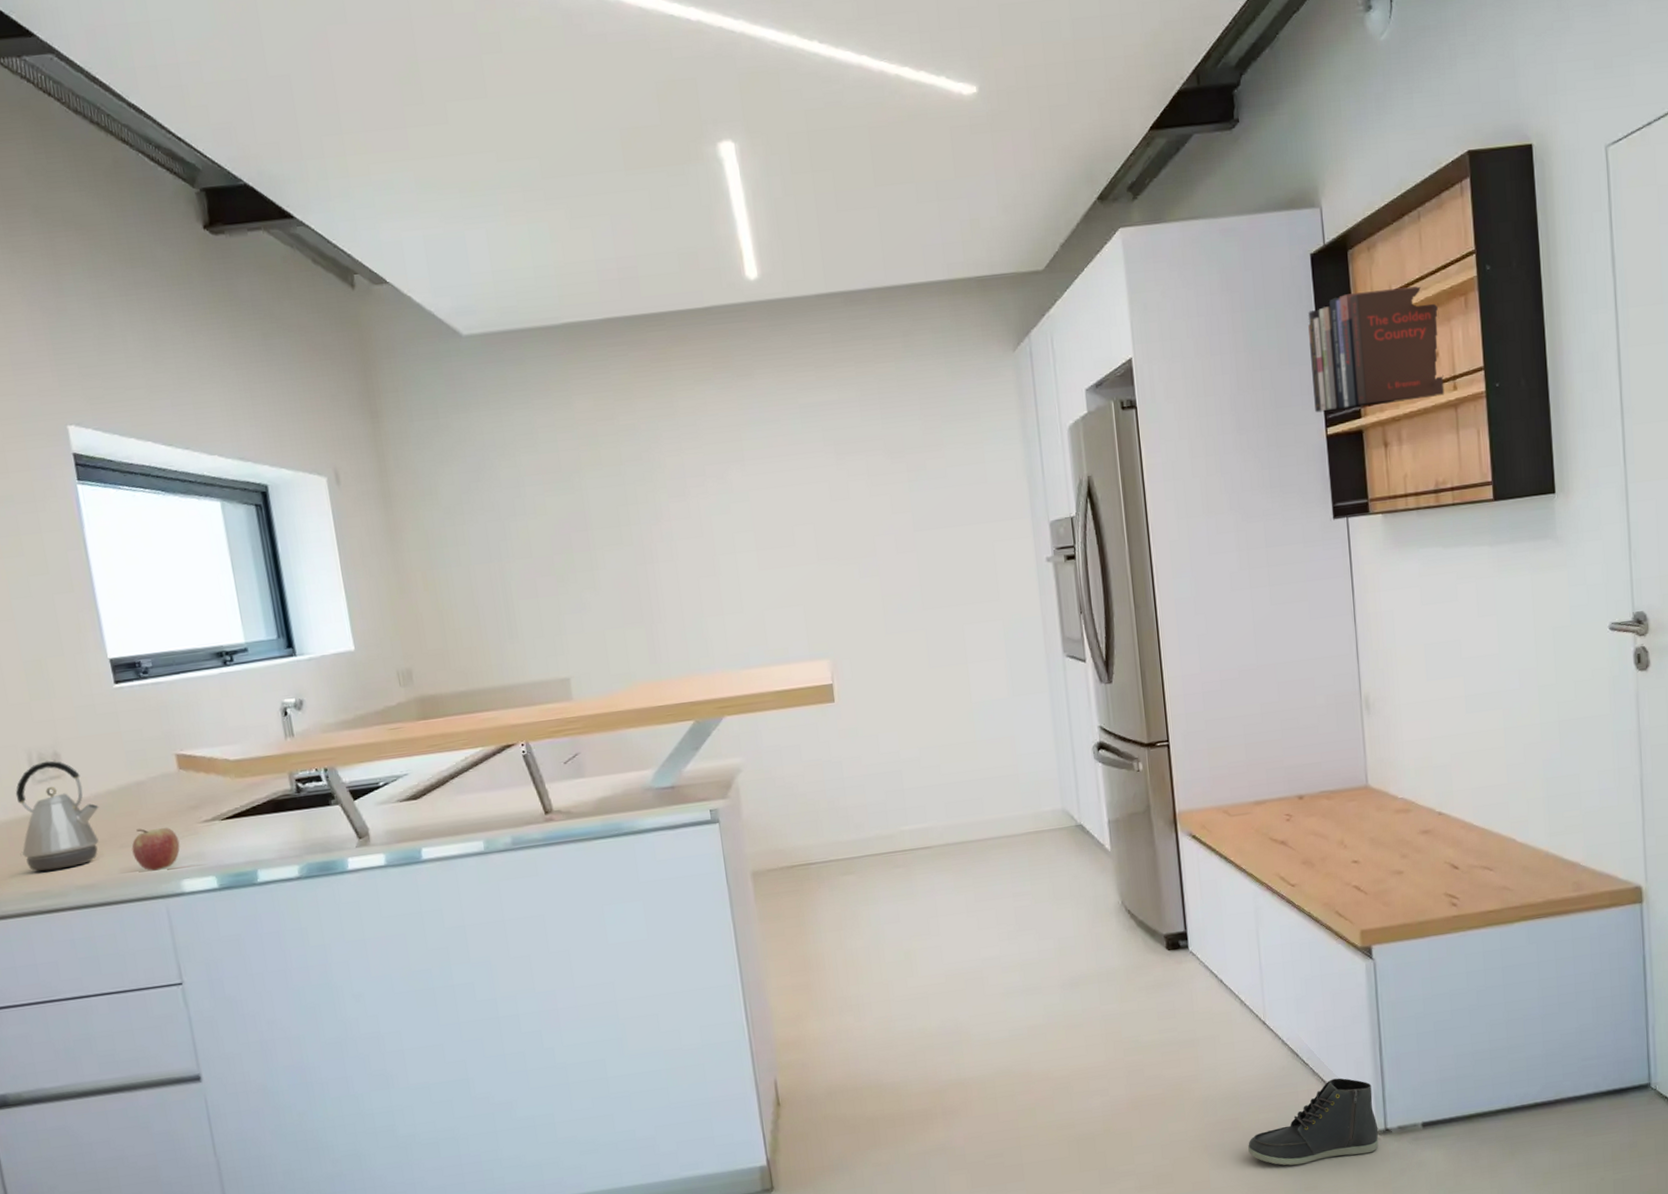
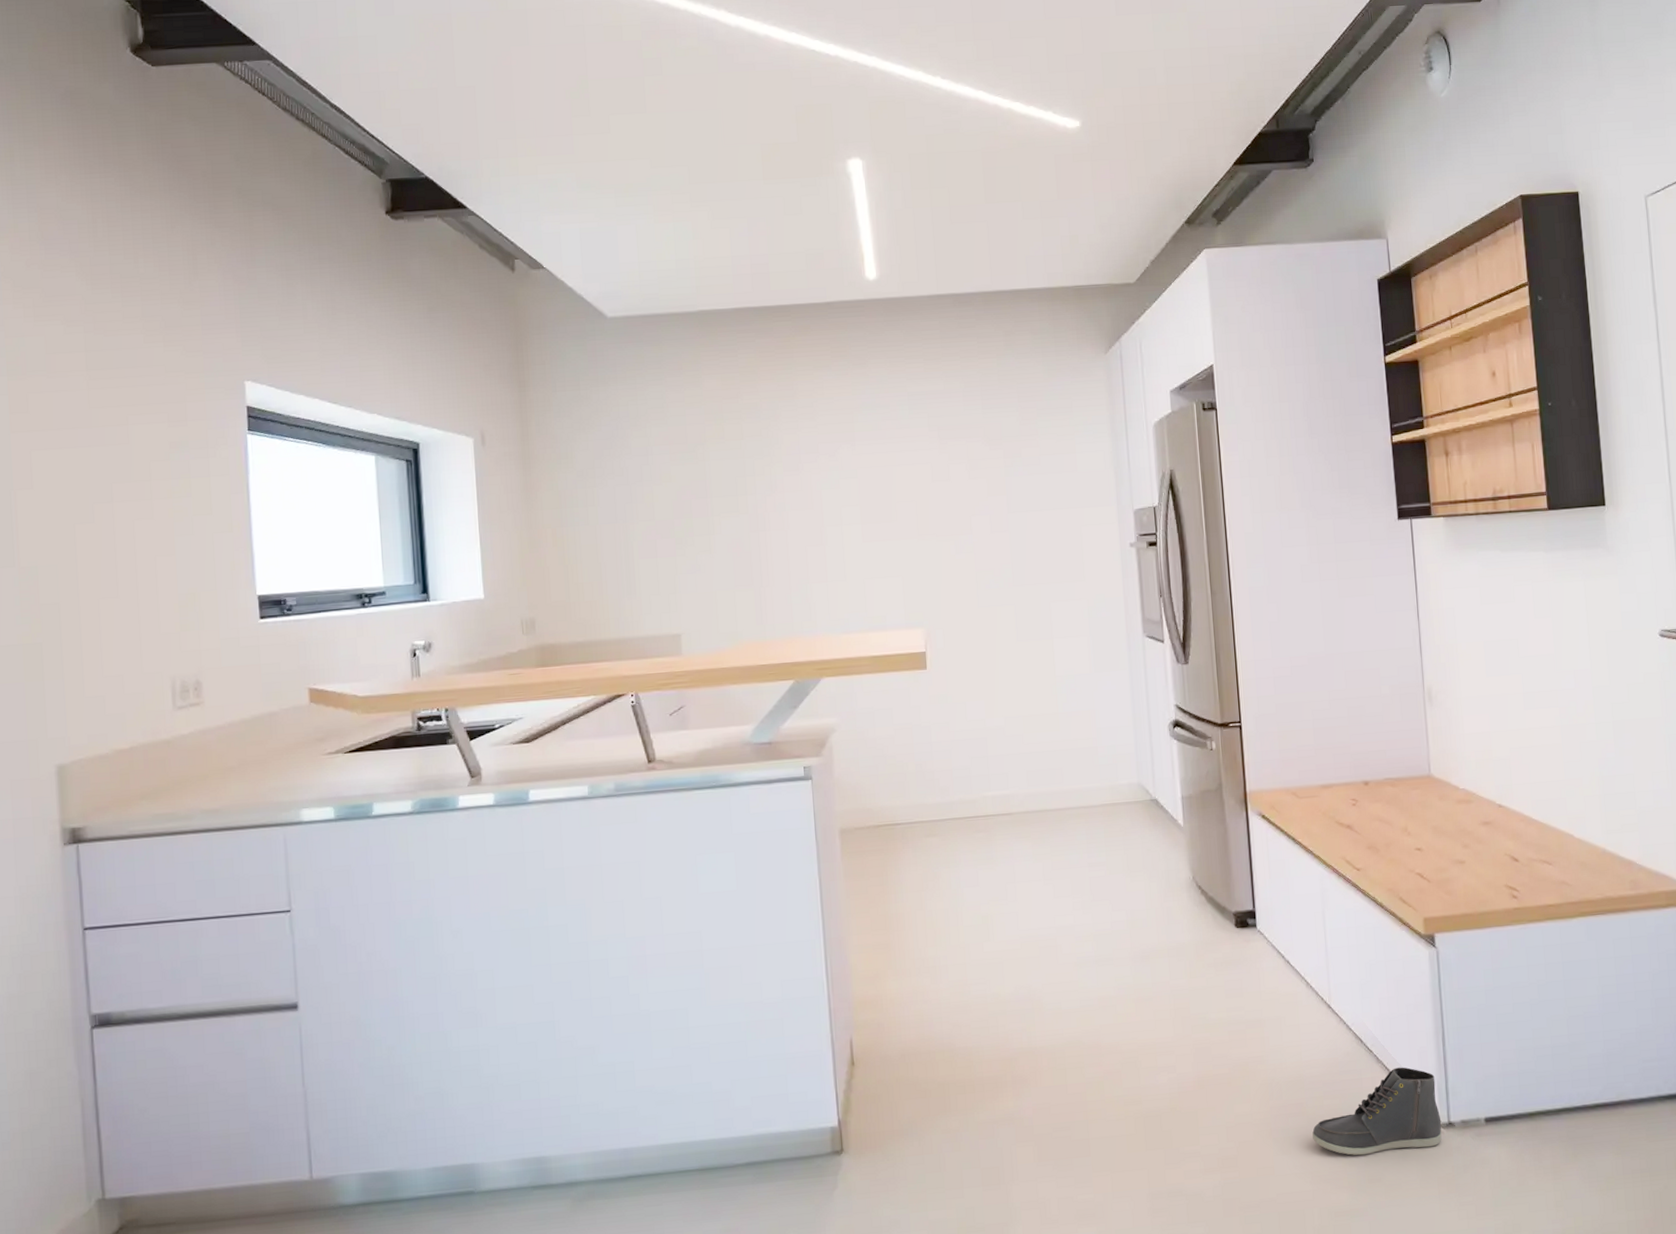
kettle: present [15,760,99,872] -> none [153,688,232,795]
fruit: present [131,827,180,871] -> none [258,757,303,799]
books: present [1308,286,1445,413] -> none [1375,312,1501,422]

